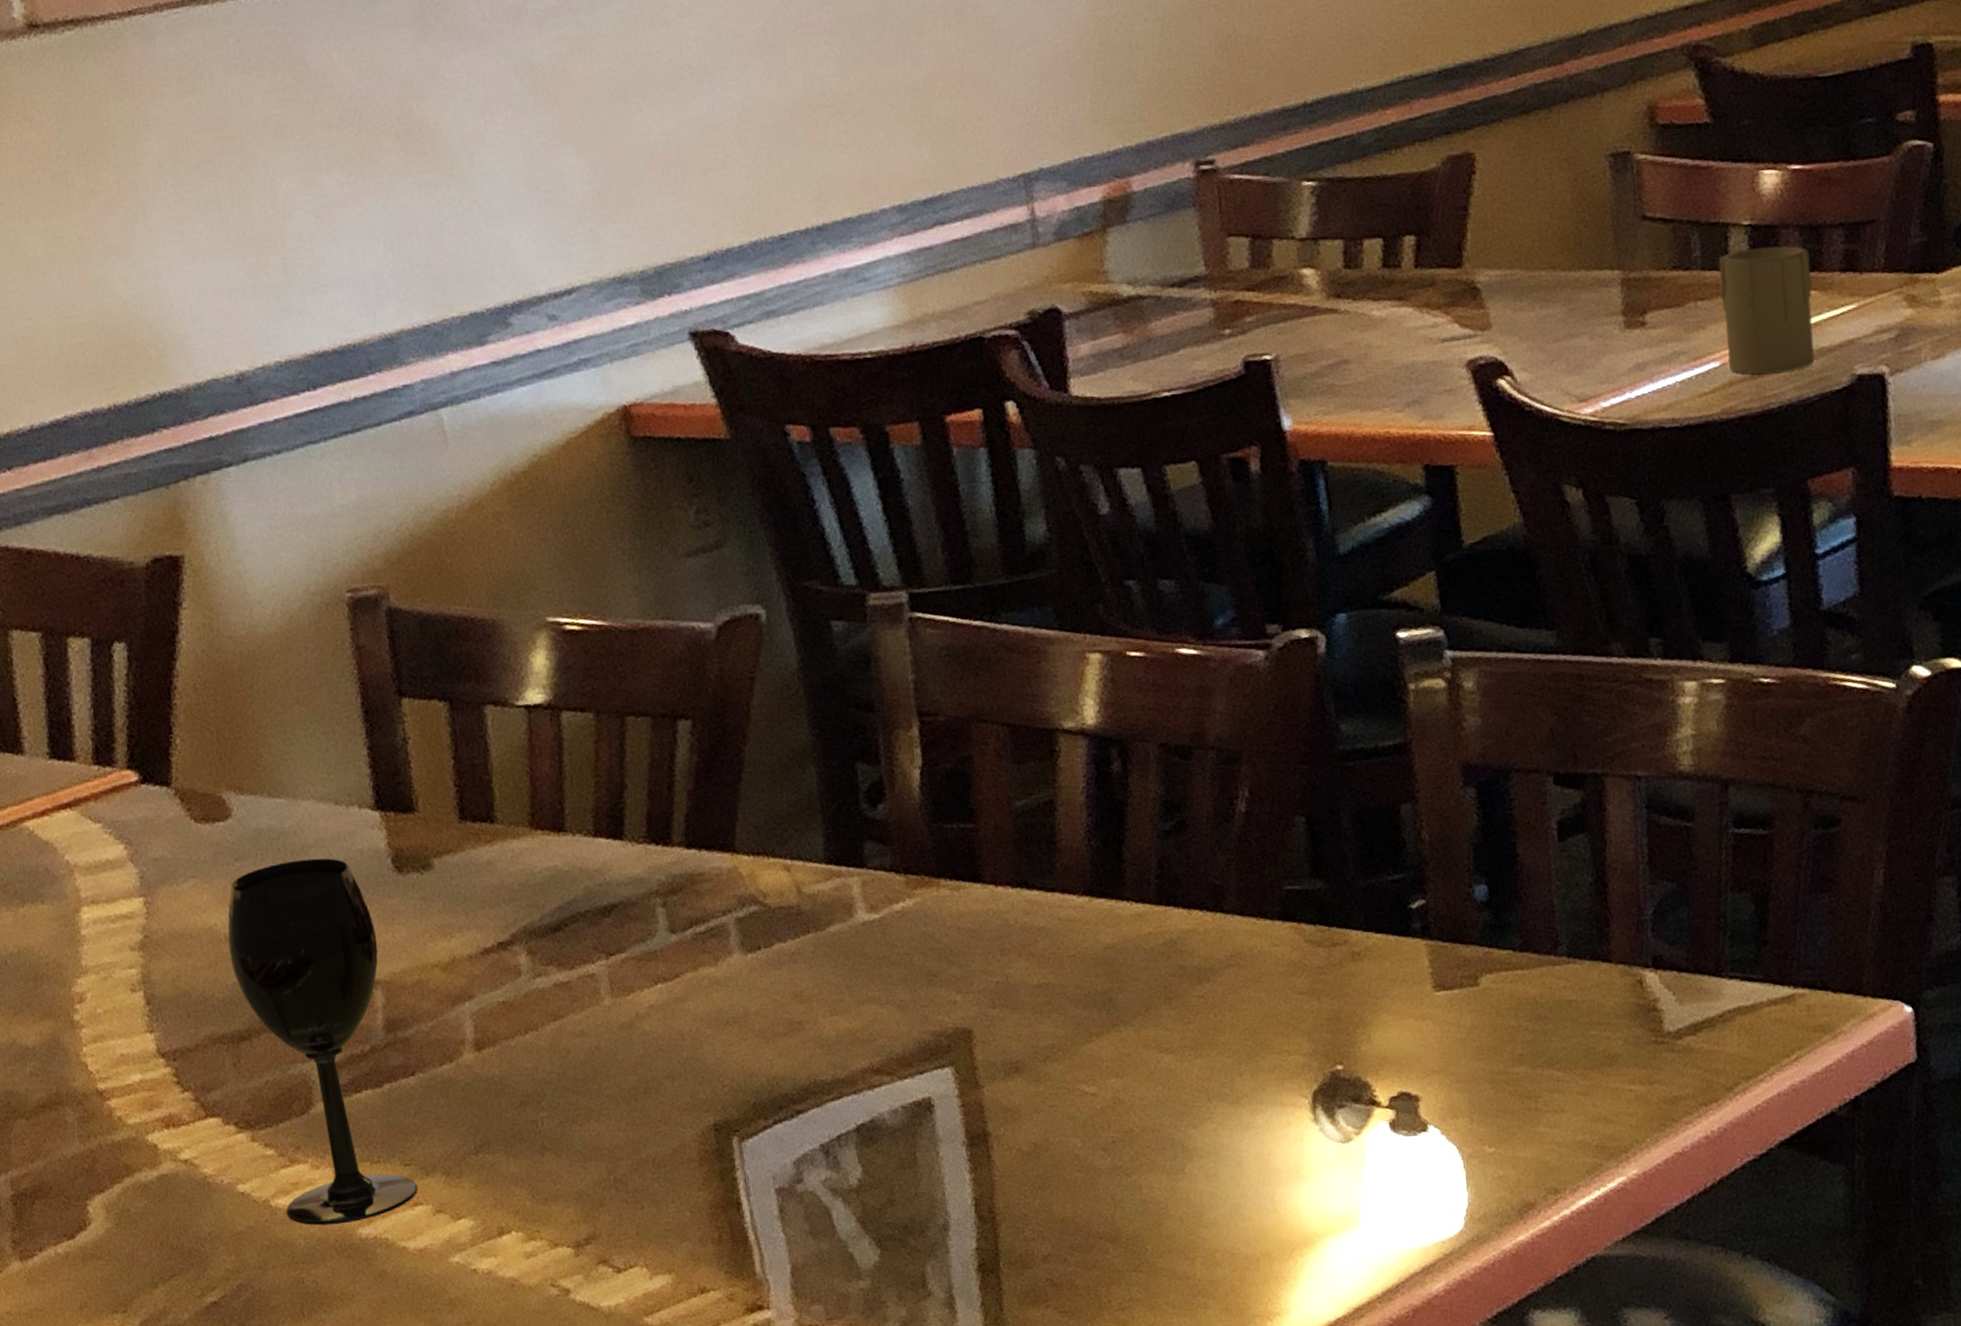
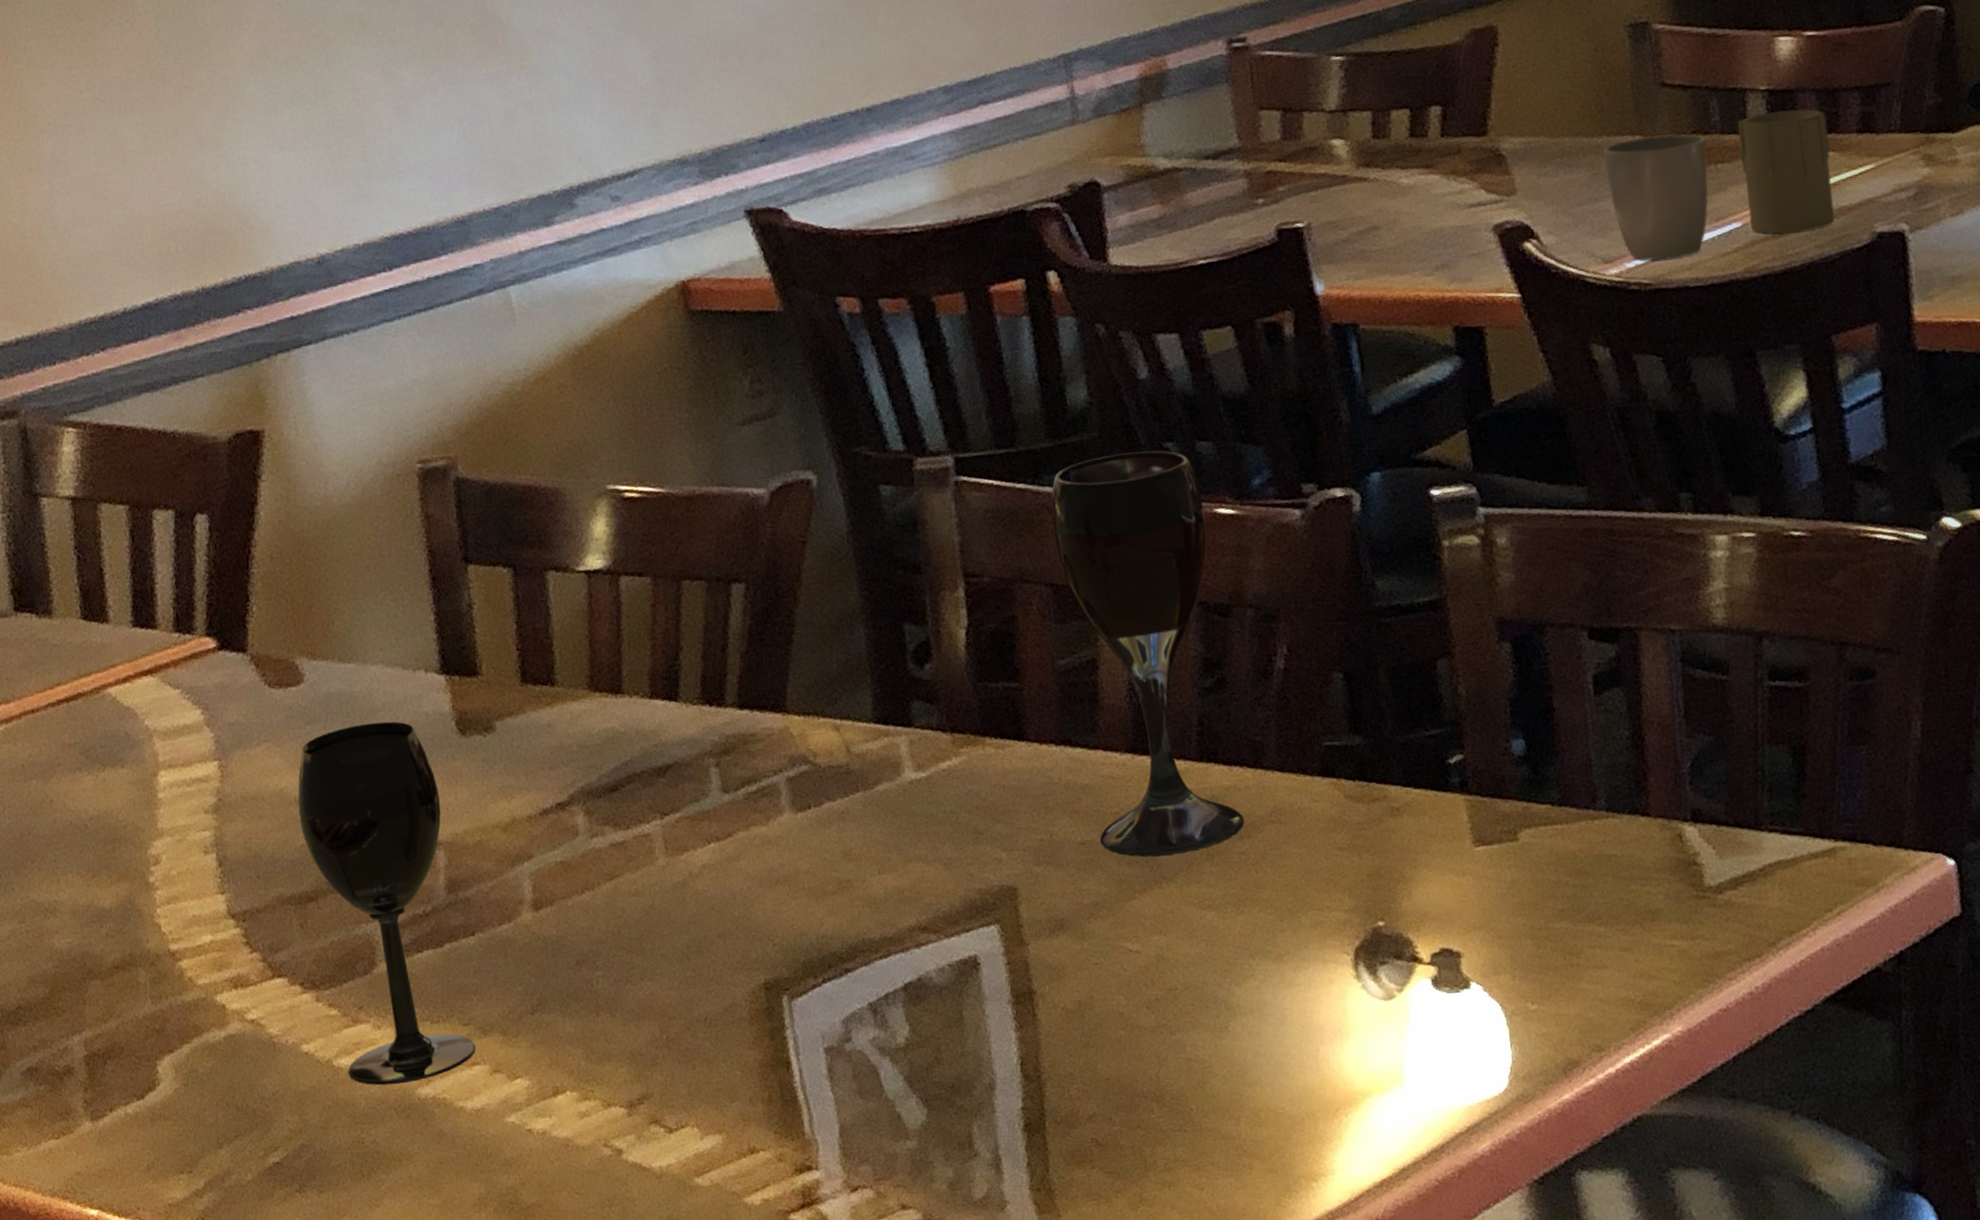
cup: none [1008,588,1204,1001] -> present [1051,451,1245,858]
cup: none [1580,269,1688,400] -> present [1602,134,1709,260]

